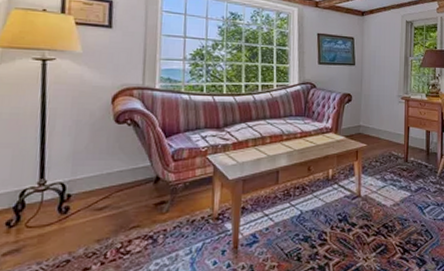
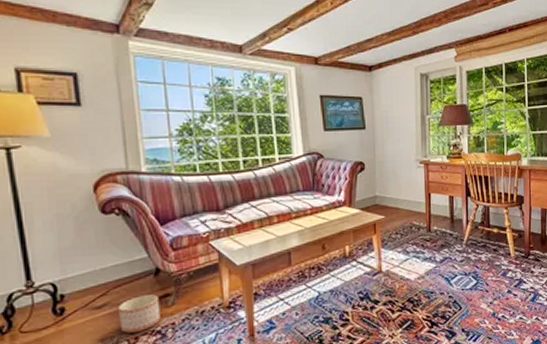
planter: none [116,201,156,237] -> present [118,294,161,334]

